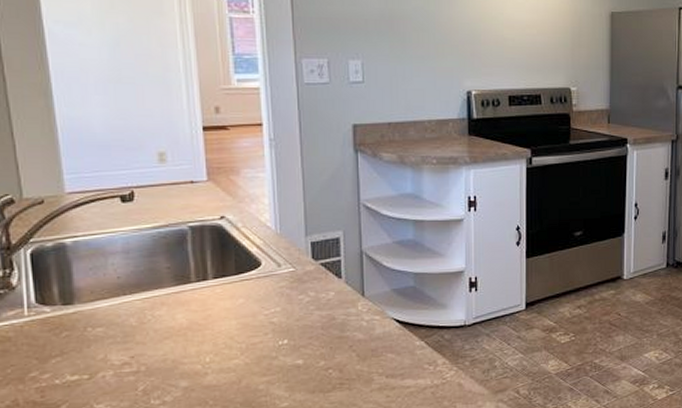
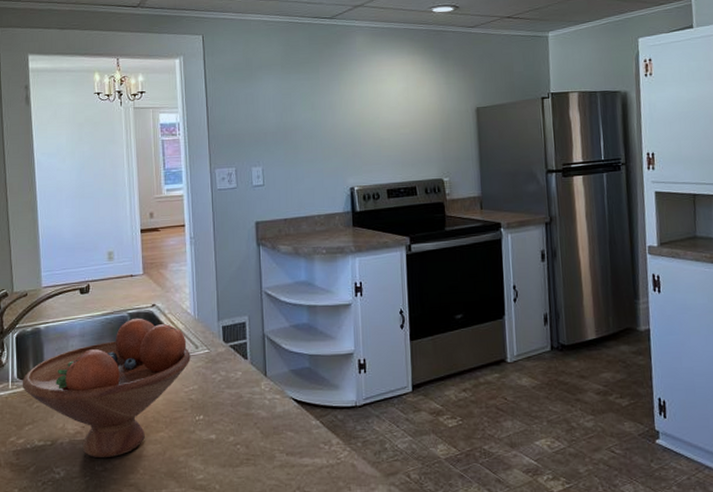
fruit bowl: none [42,233,272,391] -> present [22,319,191,459]

